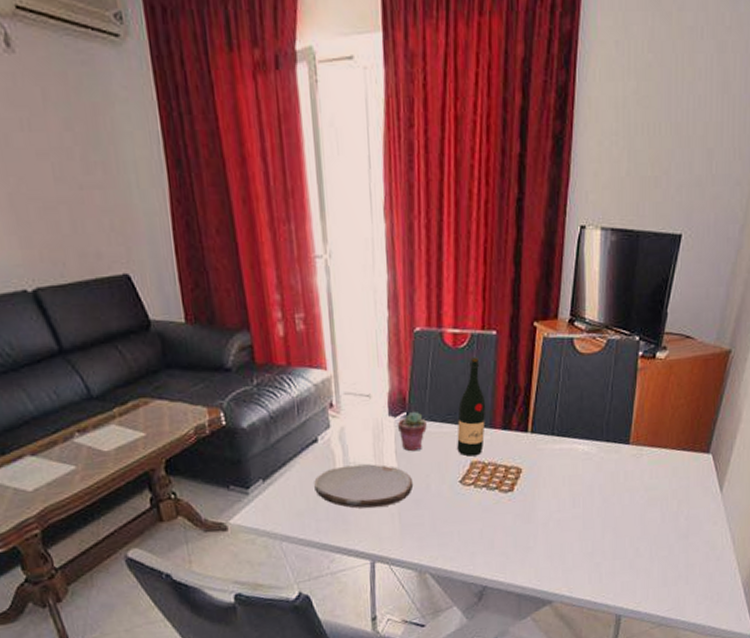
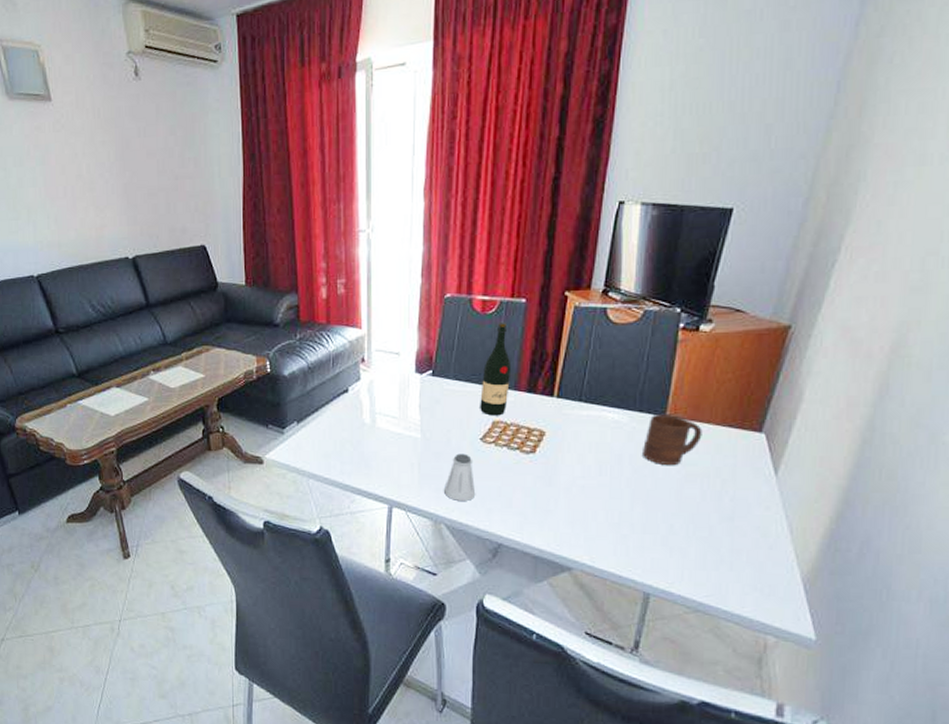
plate: present [314,464,414,509] -> none [342,415,435,457]
potted succulent: present [398,412,427,452] -> none [424,371,451,407]
saltshaker: none [427,498,459,548] -> present [444,453,476,501]
cup: none [611,442,661,493] -> present [643,413,702,466]

